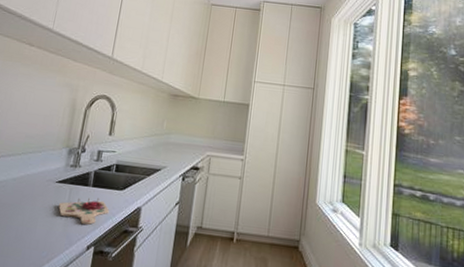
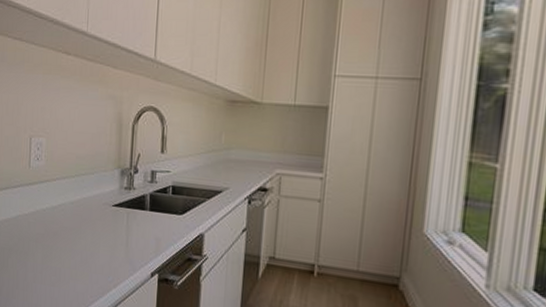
cutting board: present [58,197,109,225] -> none [118,222,170,251]

